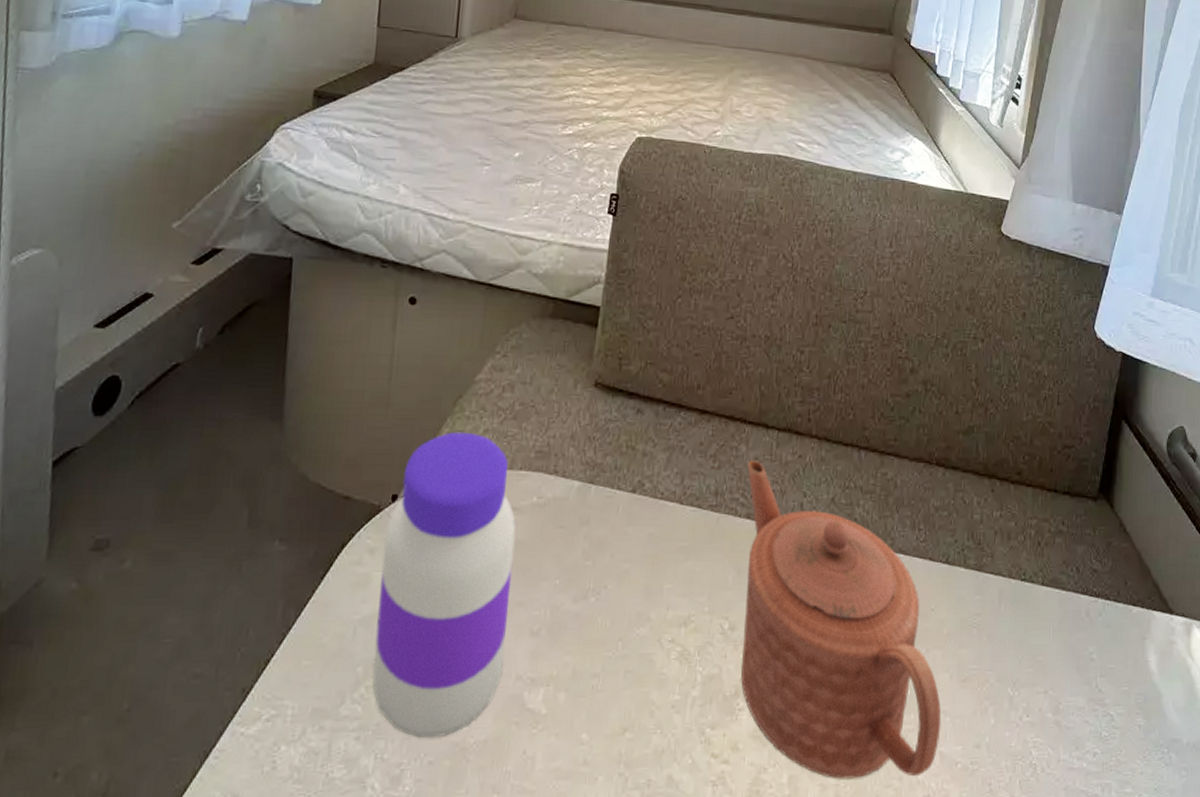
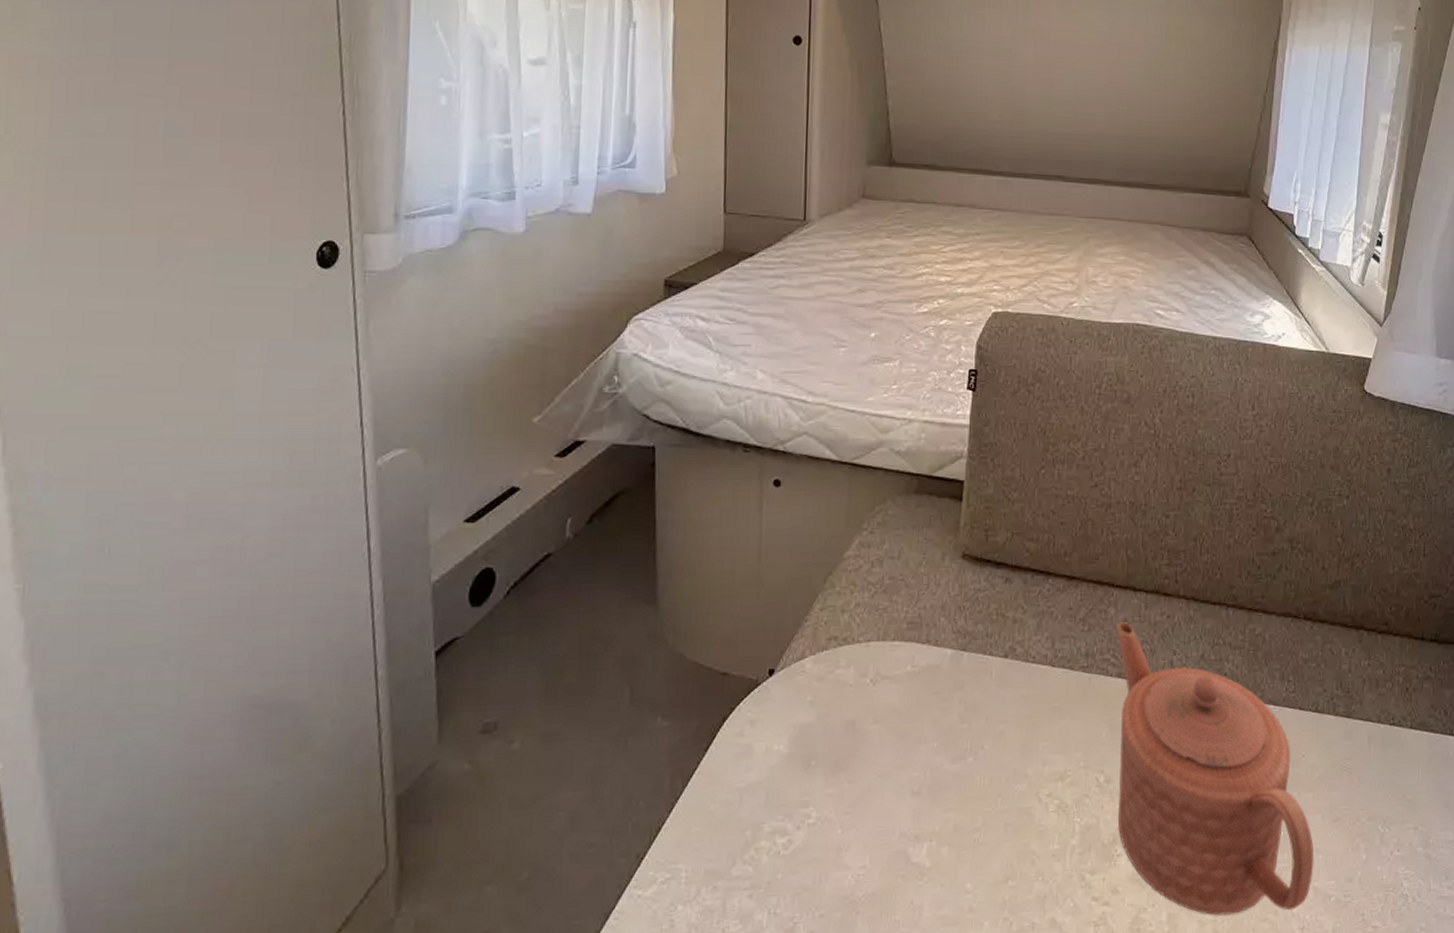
jar: present [372,432,516,739] -> none [761,607,892,894]

